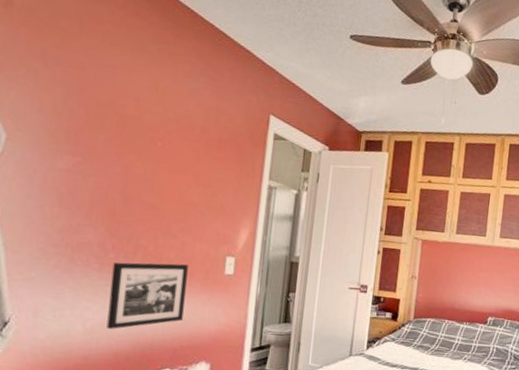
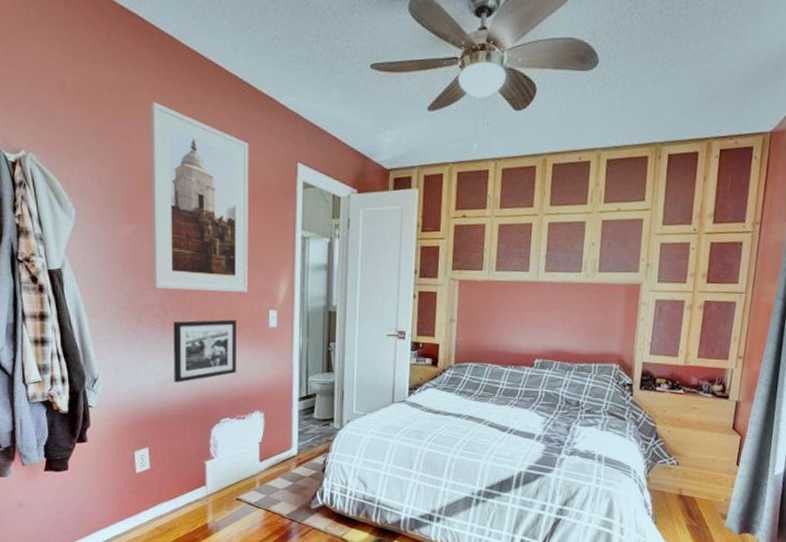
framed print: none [93,35,220,237] -> present [150,102,249,293]

